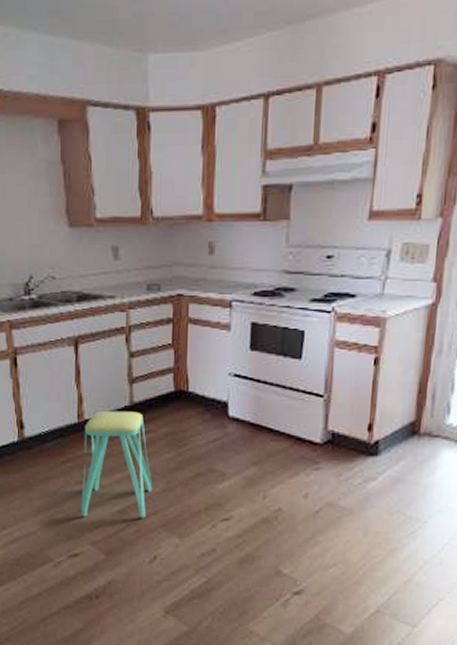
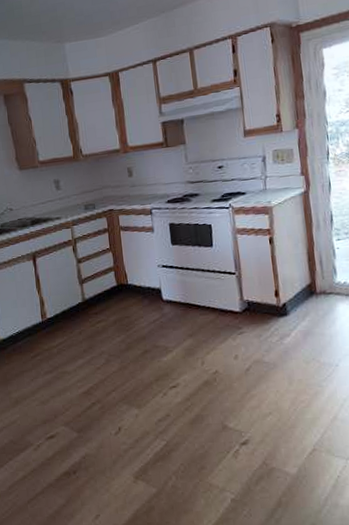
stool: present [81,410,153,519] -> none [47,306,110,402]

